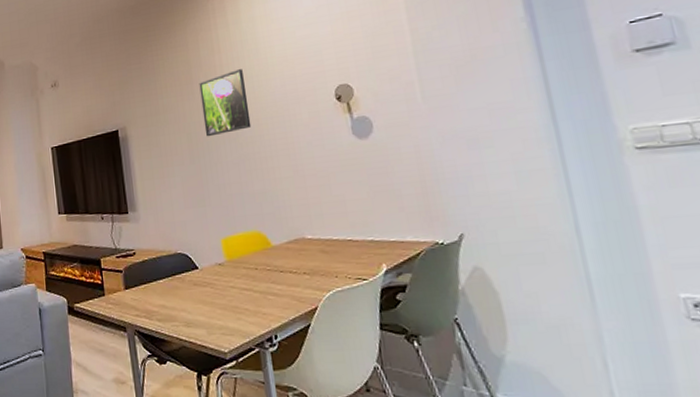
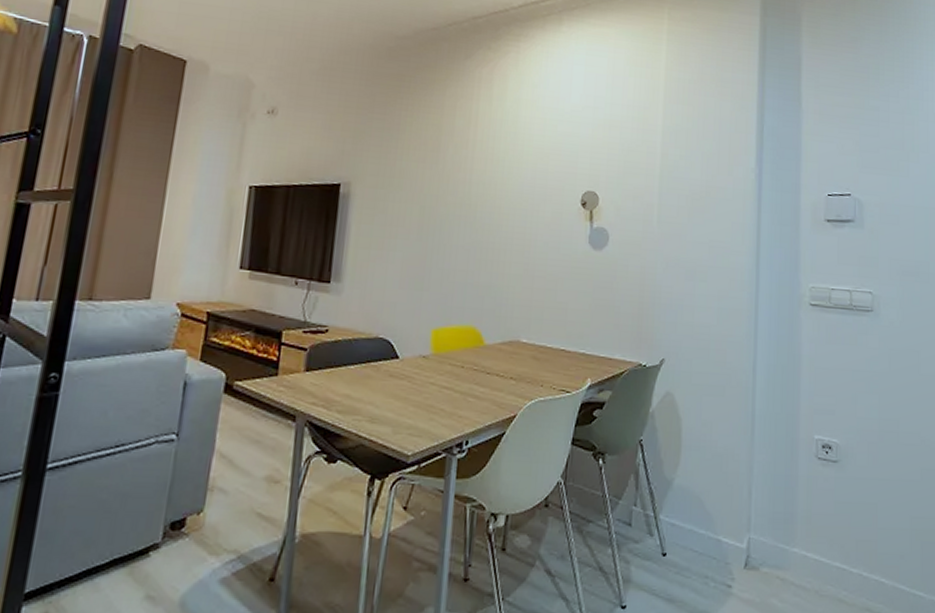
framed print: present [199,69,252,137] -> none [440,149,496,215]

